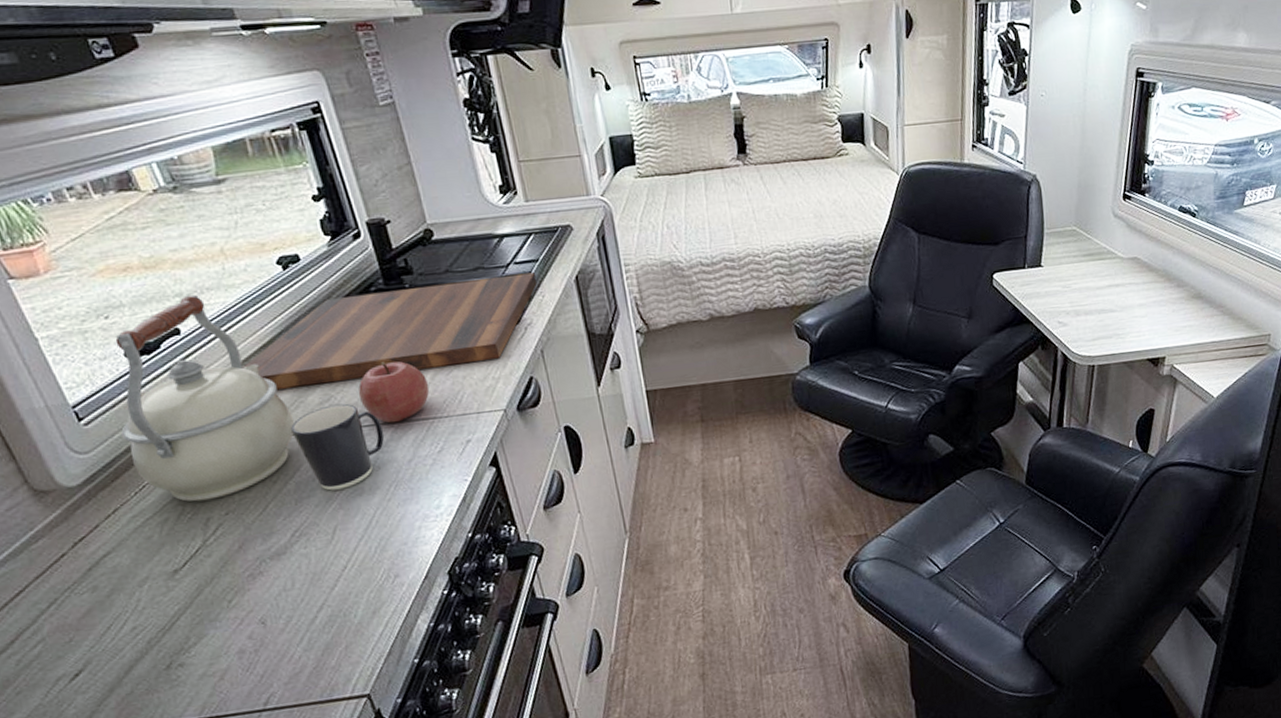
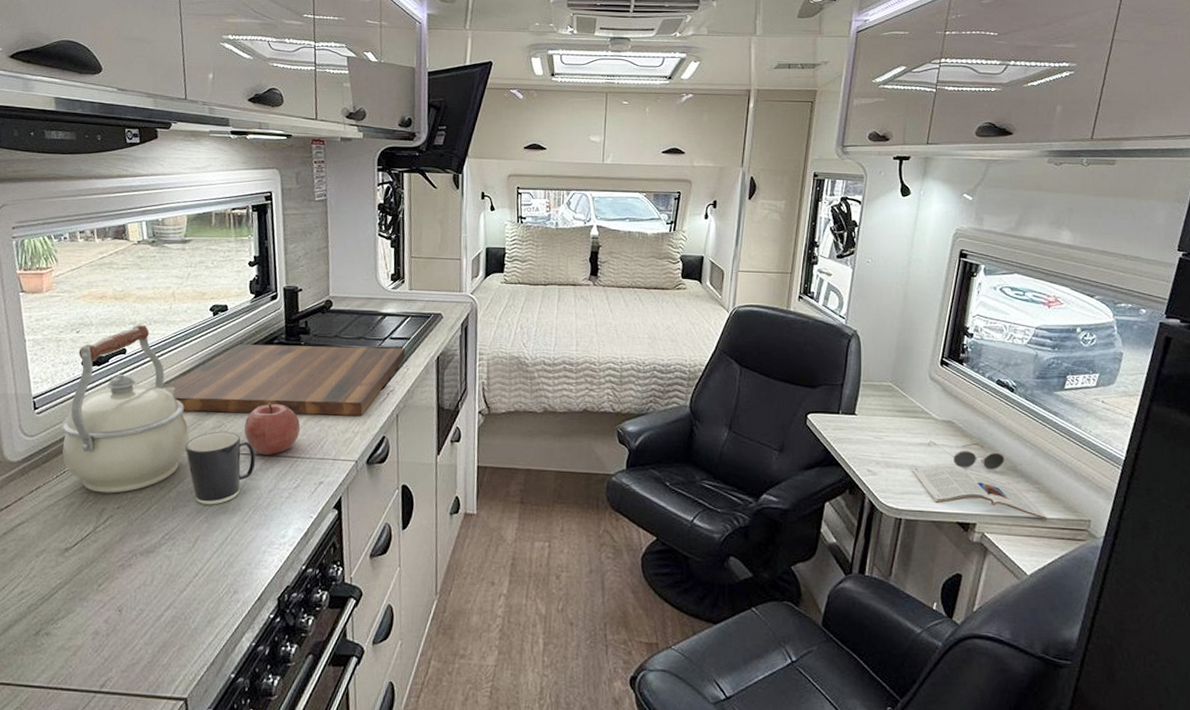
magazine: none [1101,301,1230,344] -> present [911,463,1046,519]
sunglasses: none [1115,276,1191,304] -> present [928,440,1006,470]

